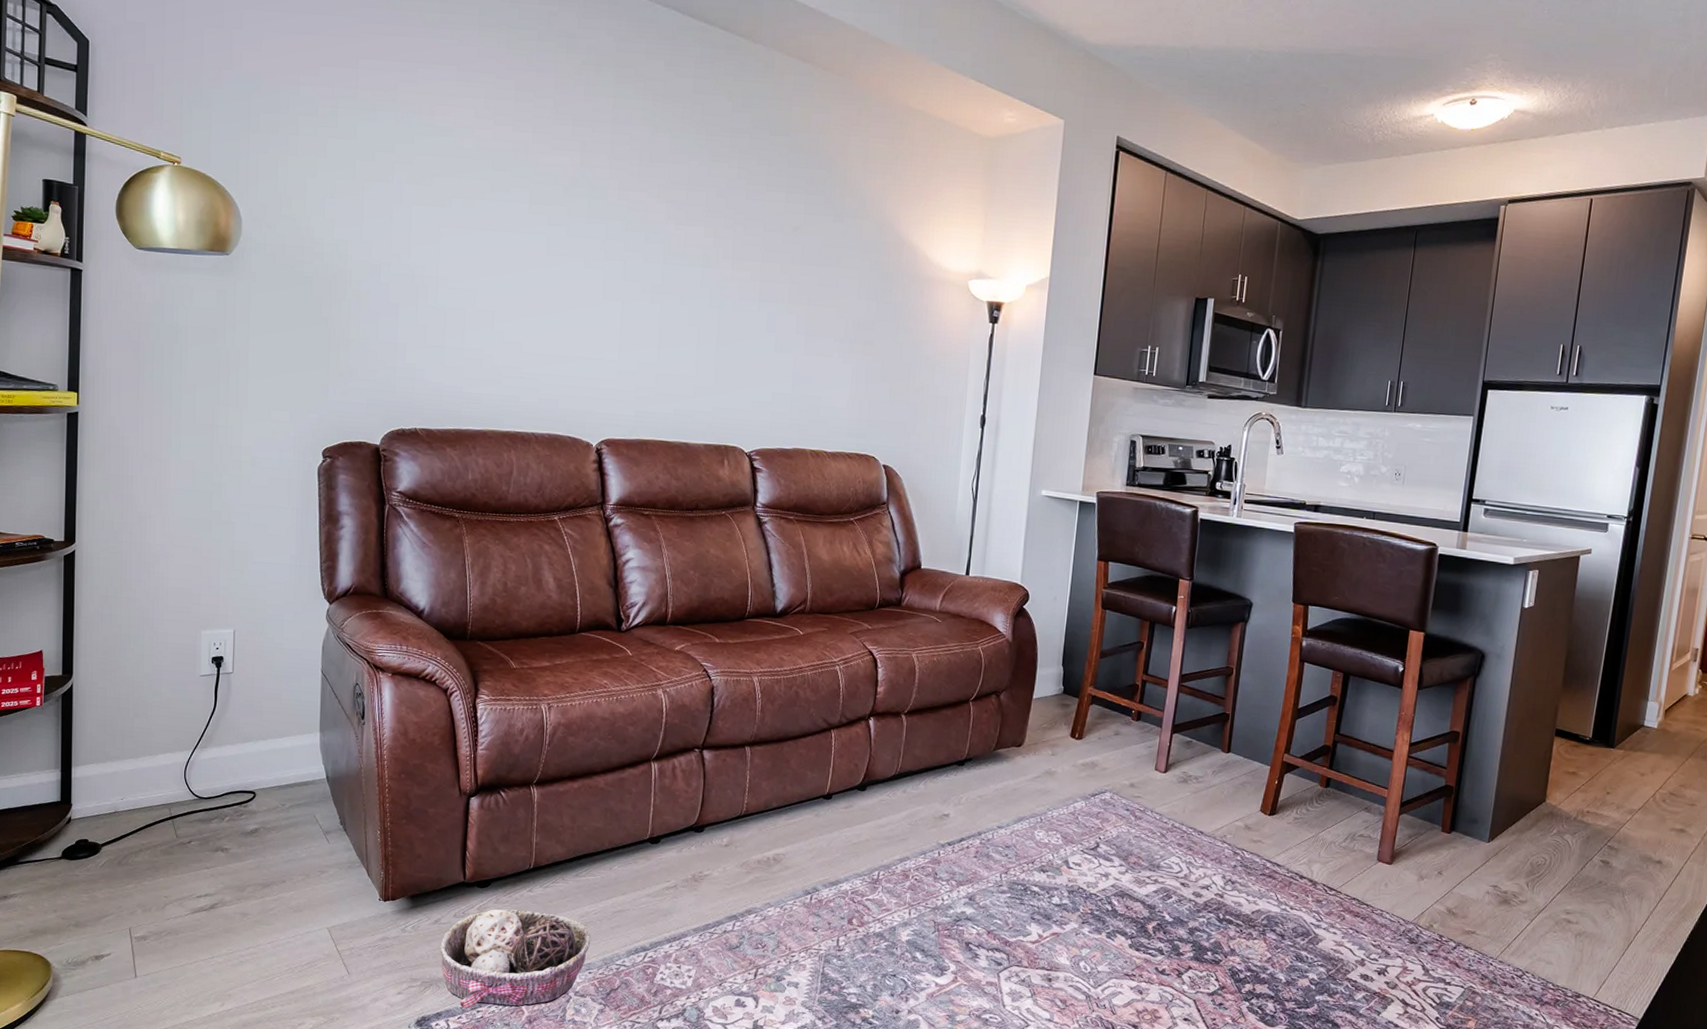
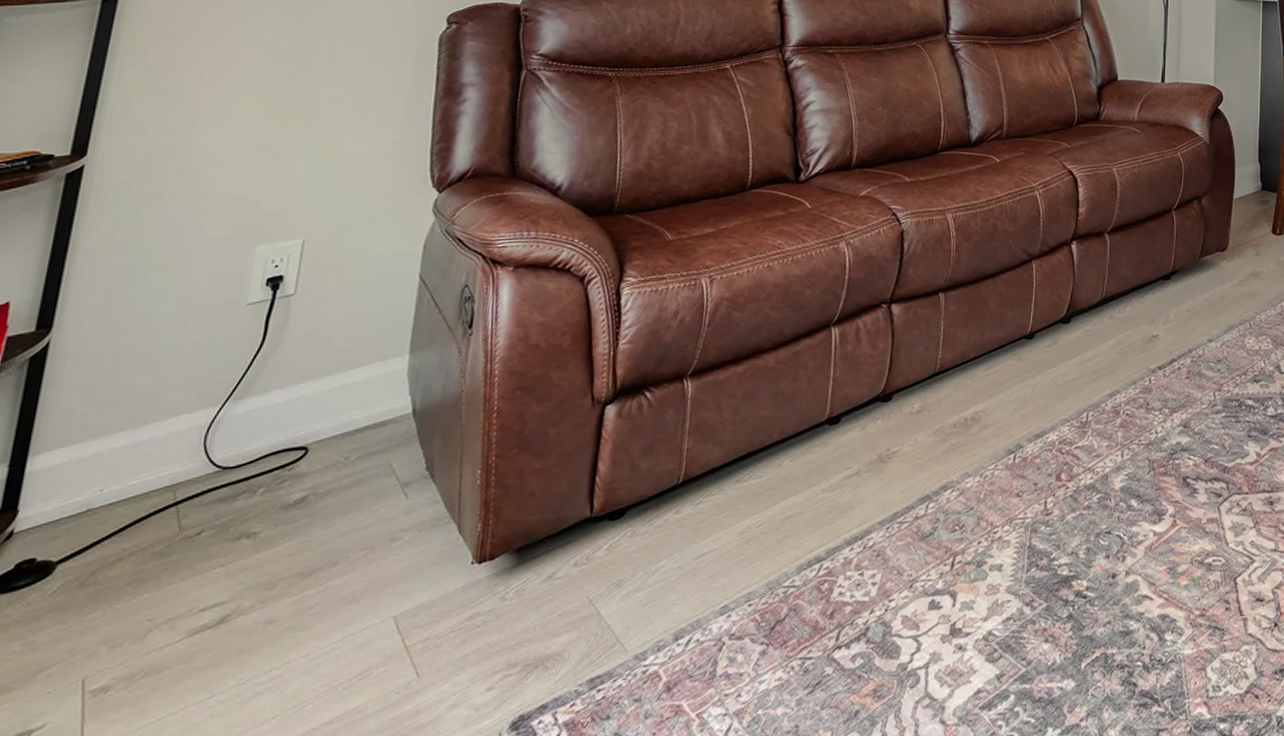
decorative basket: present [439,908,591,1009] -> none [550,536,753,691]

